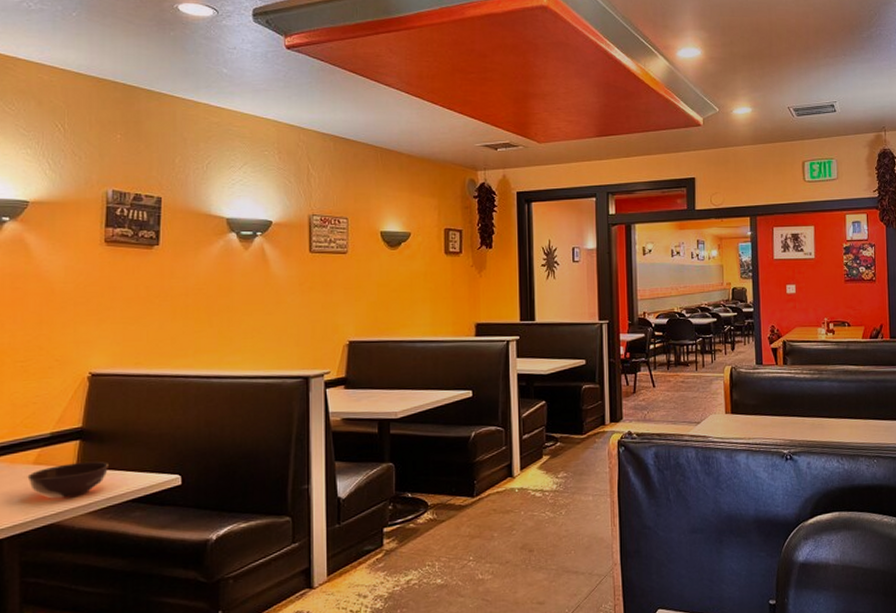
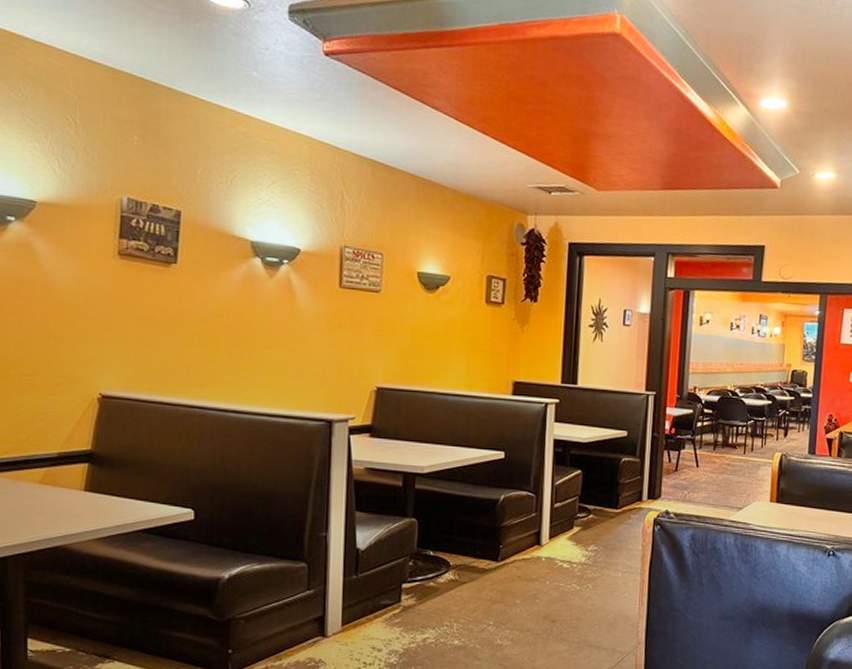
bowl: present [27,462,108,499] -> none [33,486,118,522]

